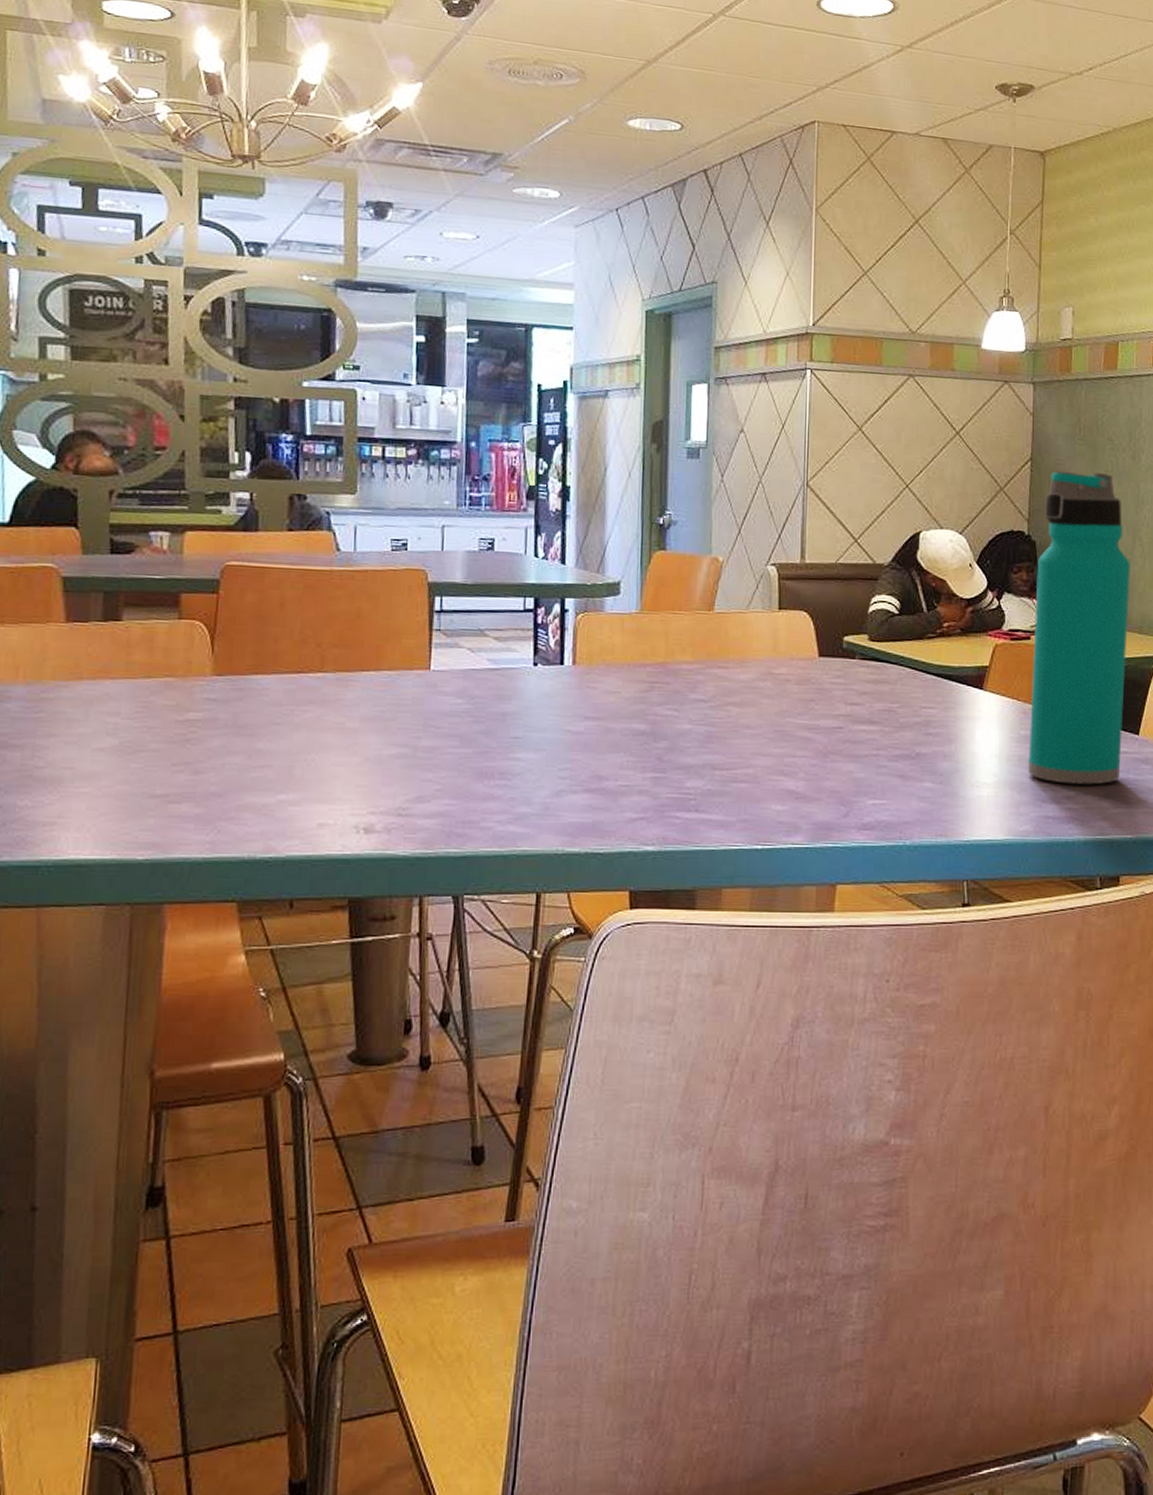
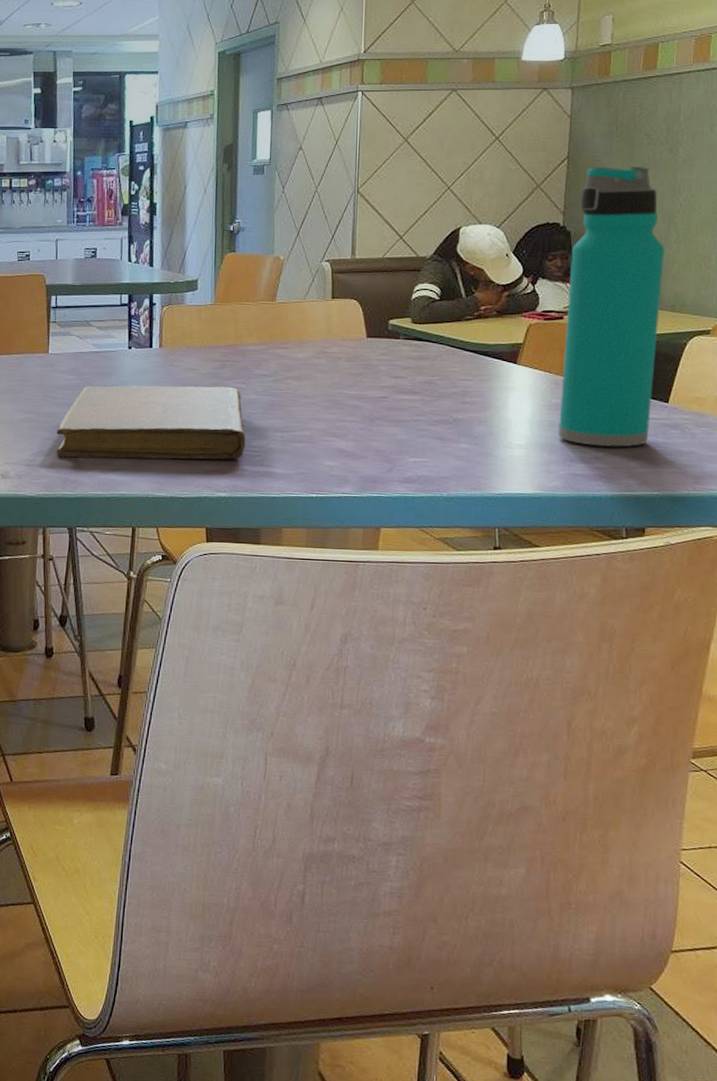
notebook: none [439,712,678,805] -> present [56,385,246,460]

